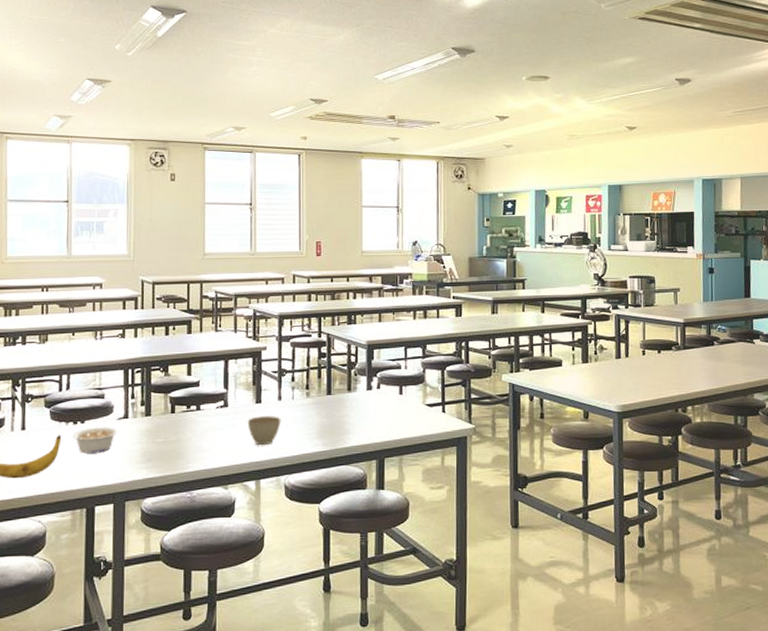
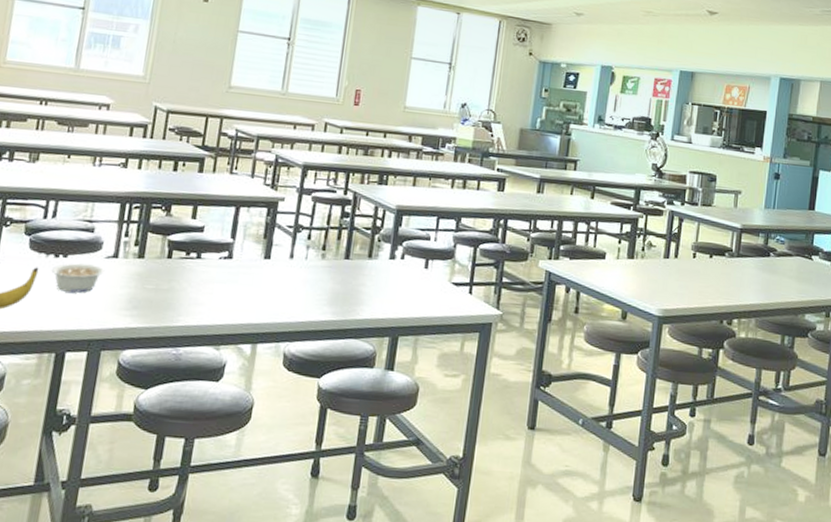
cup: present [247,416,281,446] -> none [251,273,290,307]

